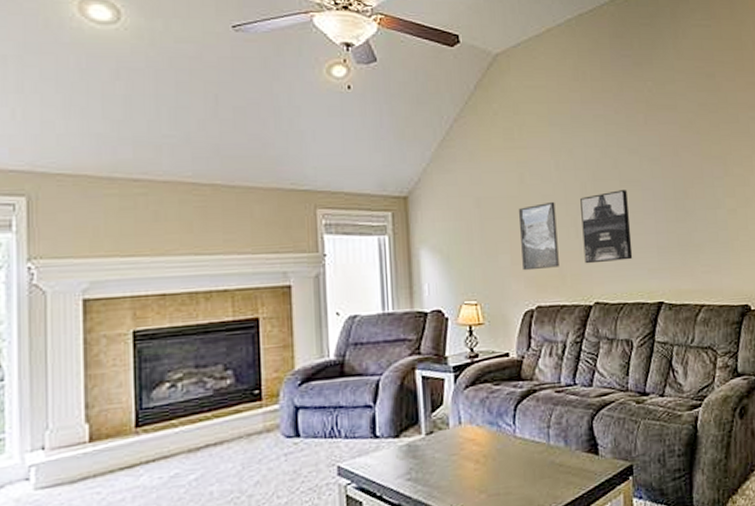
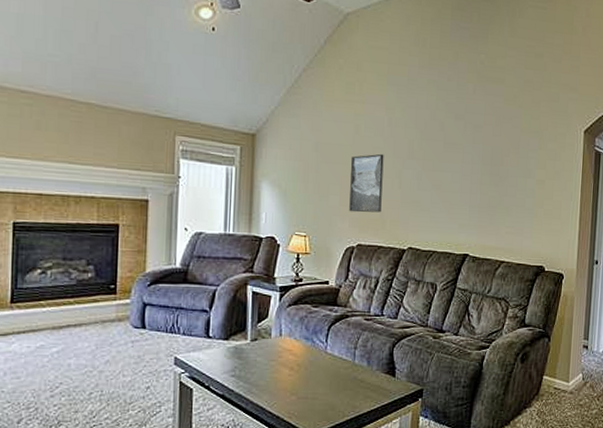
wall art: present [580,190,633,264] -> none [404,150,449,214]

